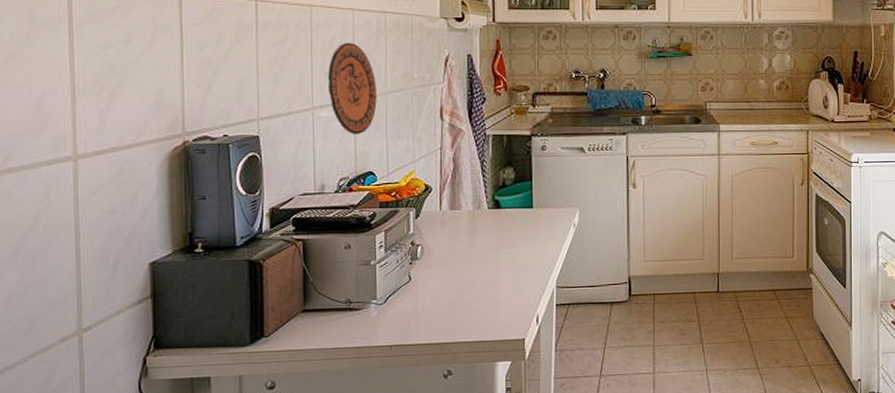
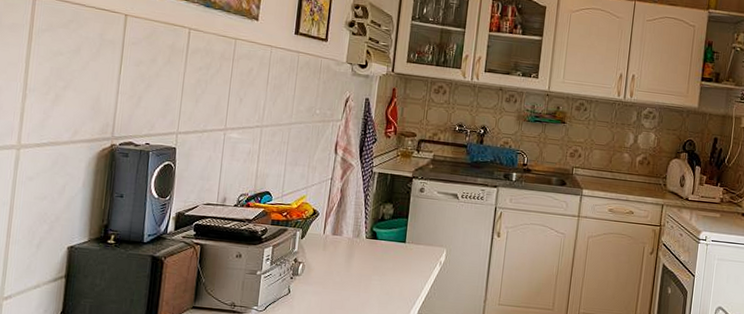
decorative plate: present [328,42,377,134] -> none [241,74,283,157]

